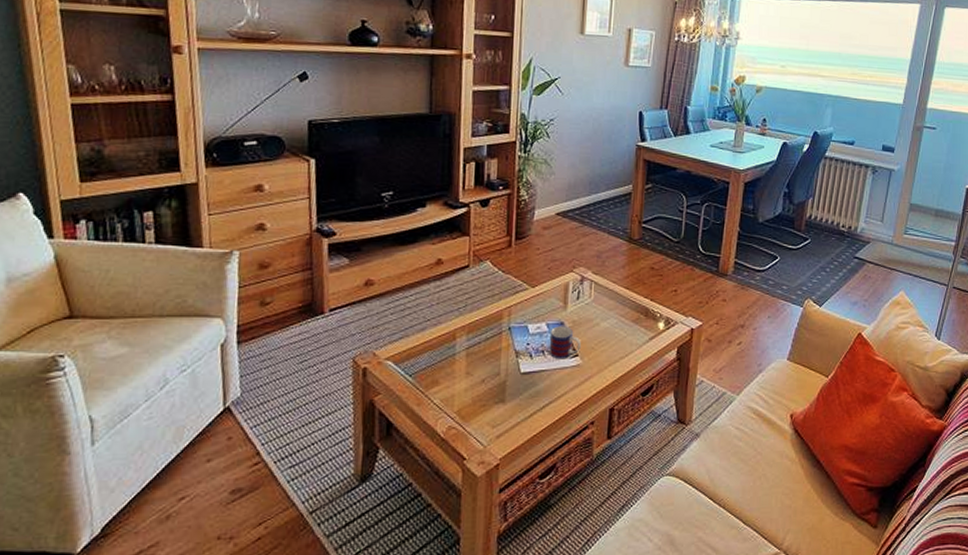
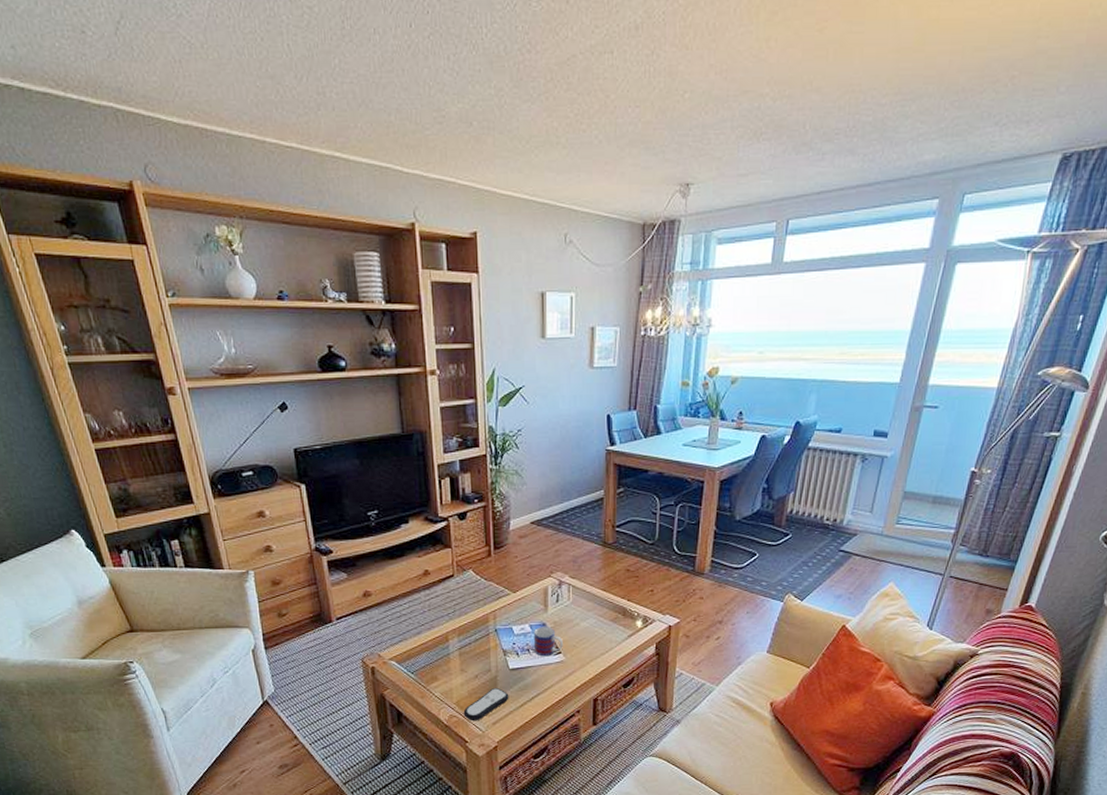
remote control: none [464,395,518,434] -> present [463,688,509,722]

